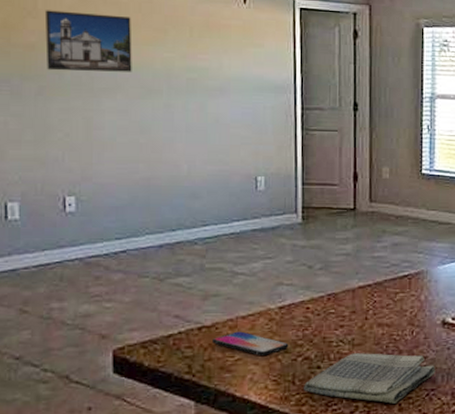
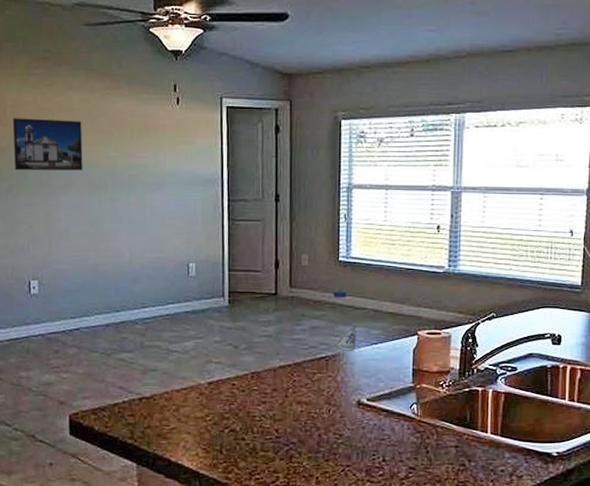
smartphone: present [213,331,289,356] -> none [151,403,217,426]
dish towel: present [303,353,436,404] -> none [229,428,351,477]
water bottle: none [416,206,441,269] -> present [333,291,356,352]

